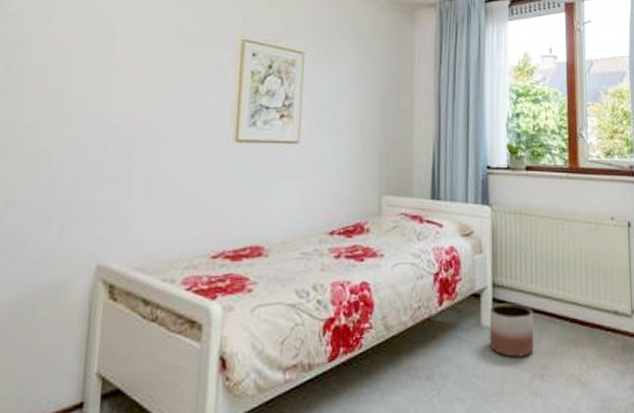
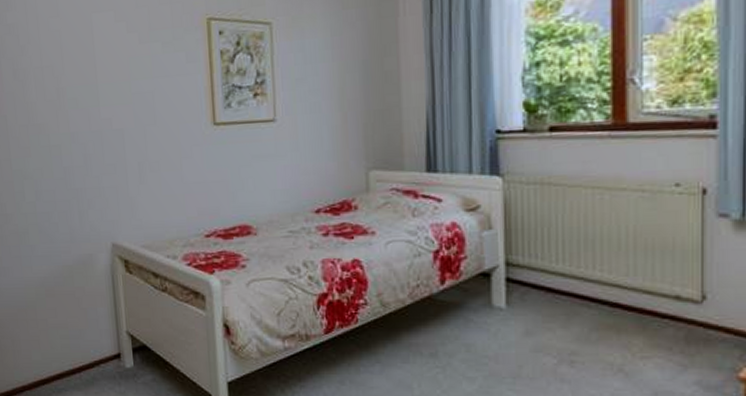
planter: present [489,303,534,358] -> none [502,283,560,341]

